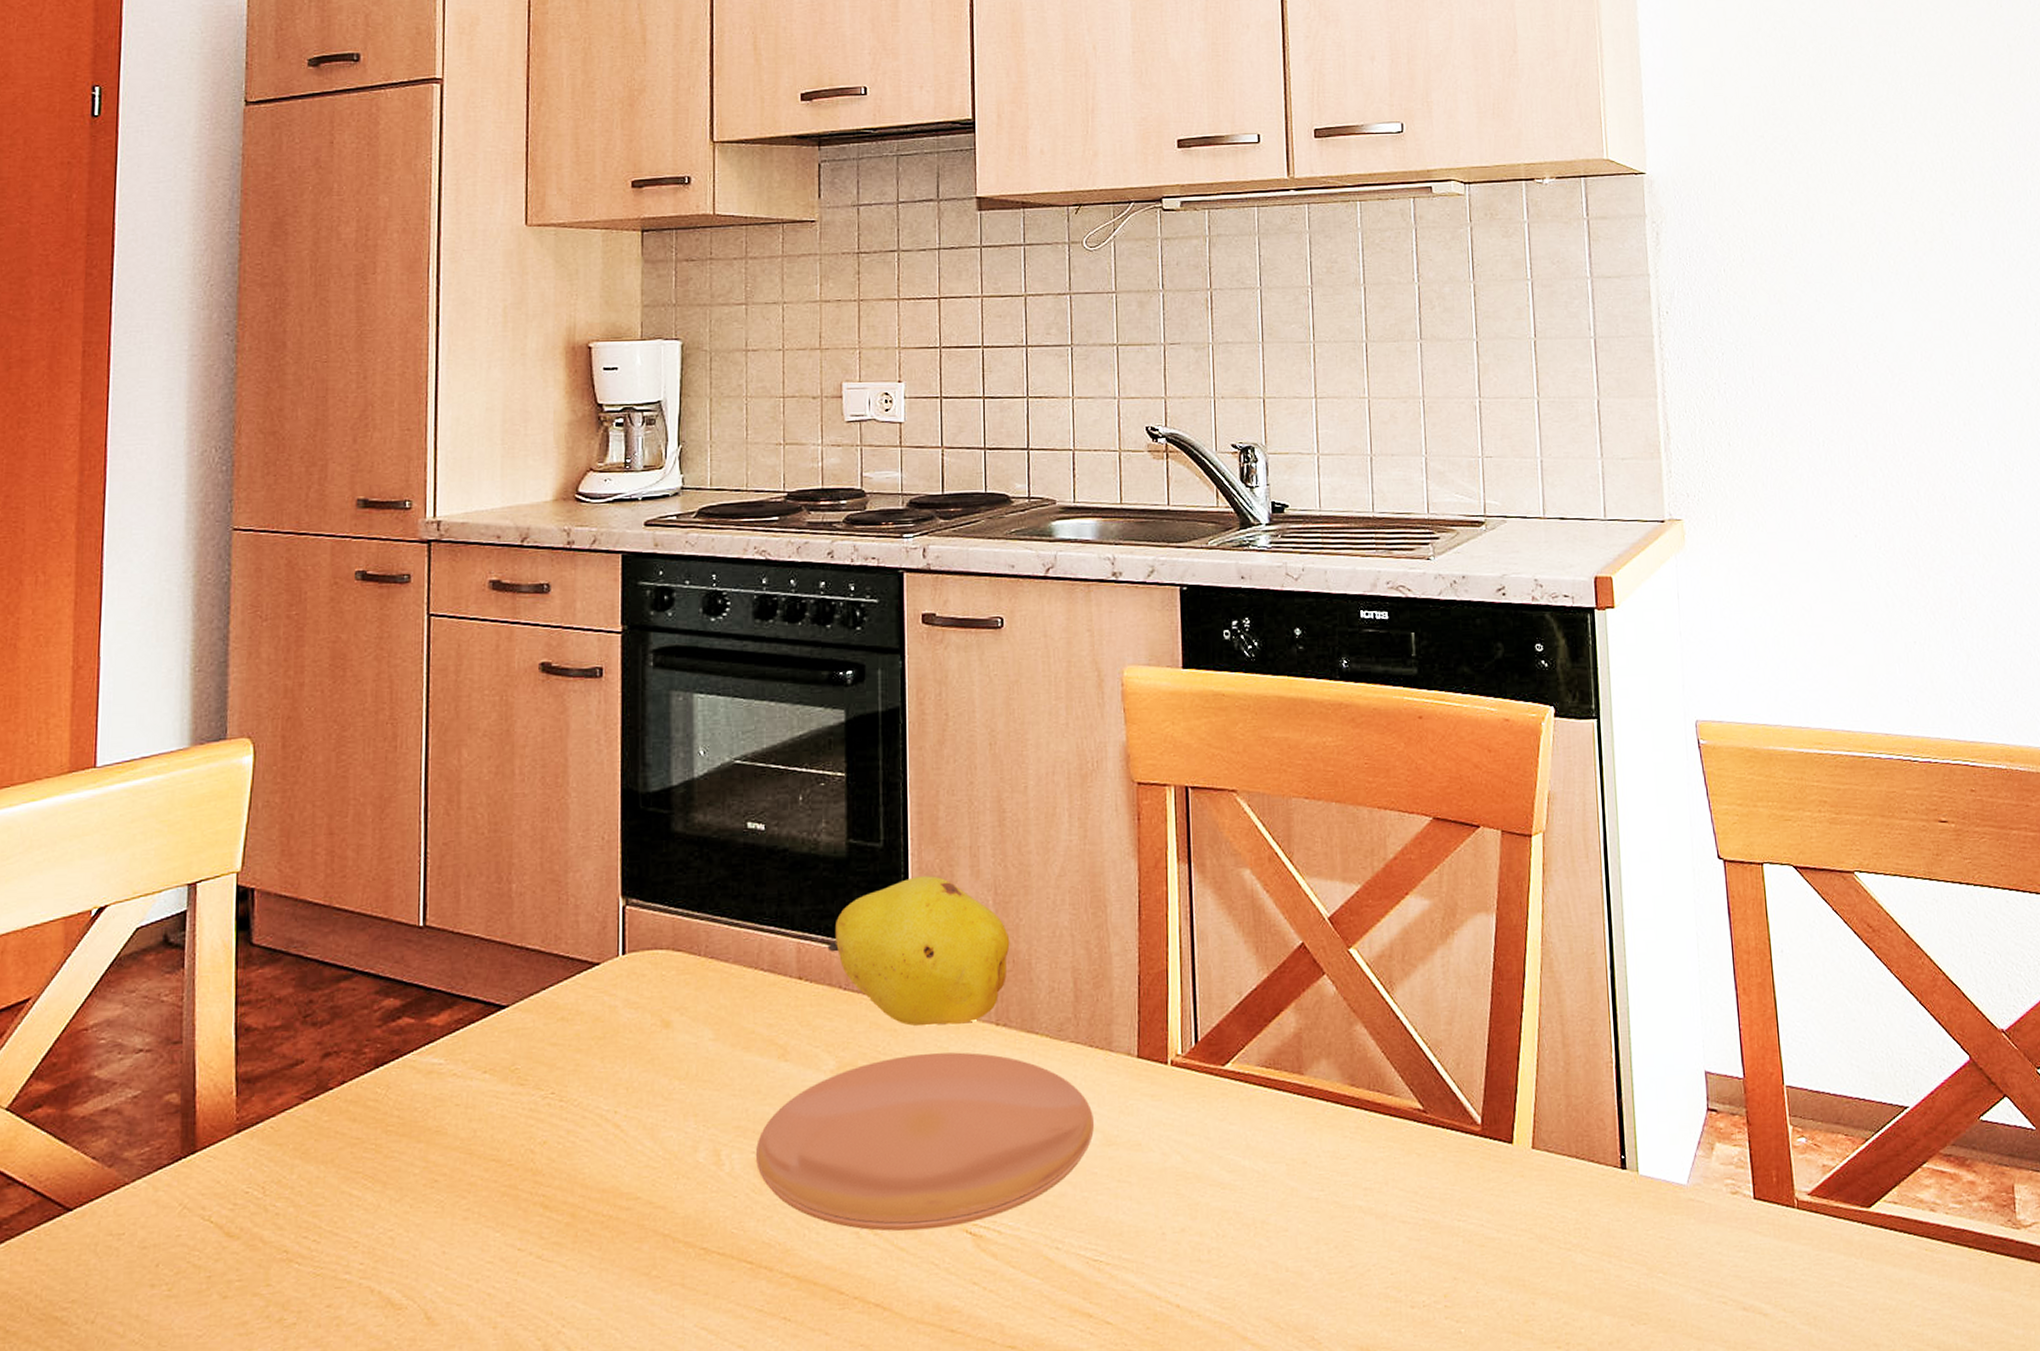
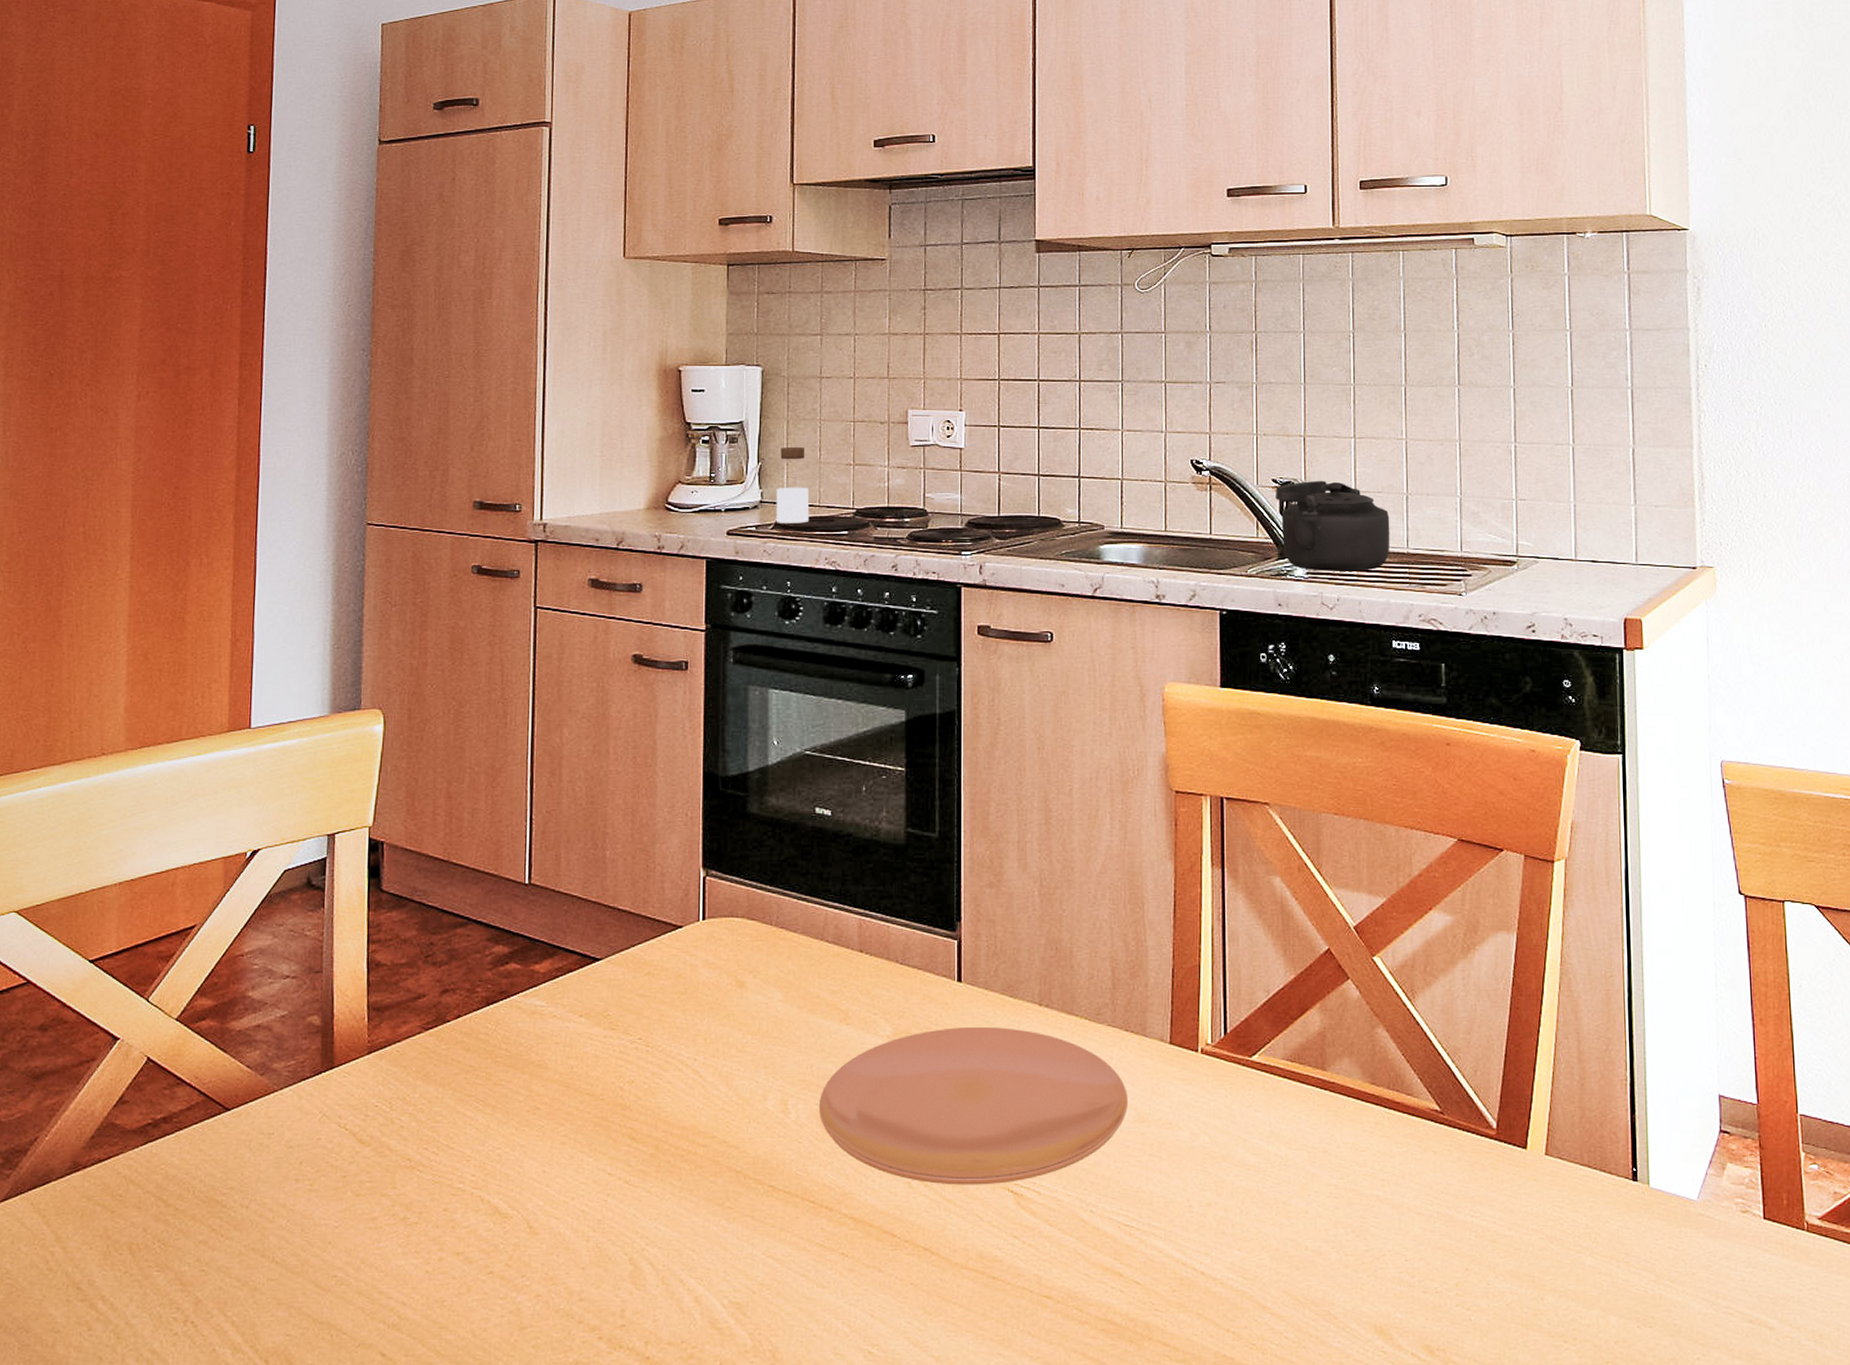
jar: none [699,426,736,511] -> present [776,446,810,523]
fruit: present [827,876,1010,1027] -> none [886,866,1053,1002]
kettle: none [1235,443,1355,540] -> present [1276,480,1390,571]

